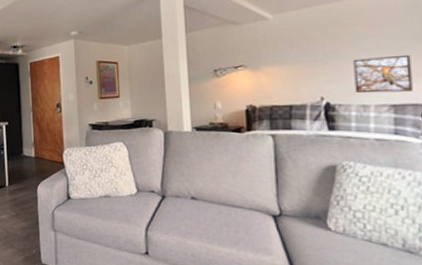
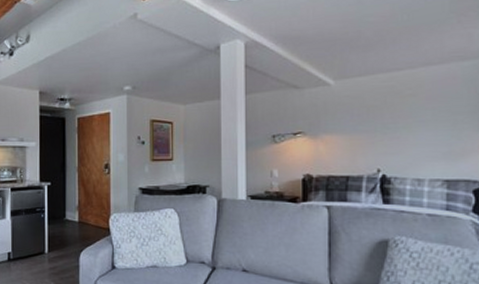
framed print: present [353,55,413,93] -> none [411,130,466,167]

